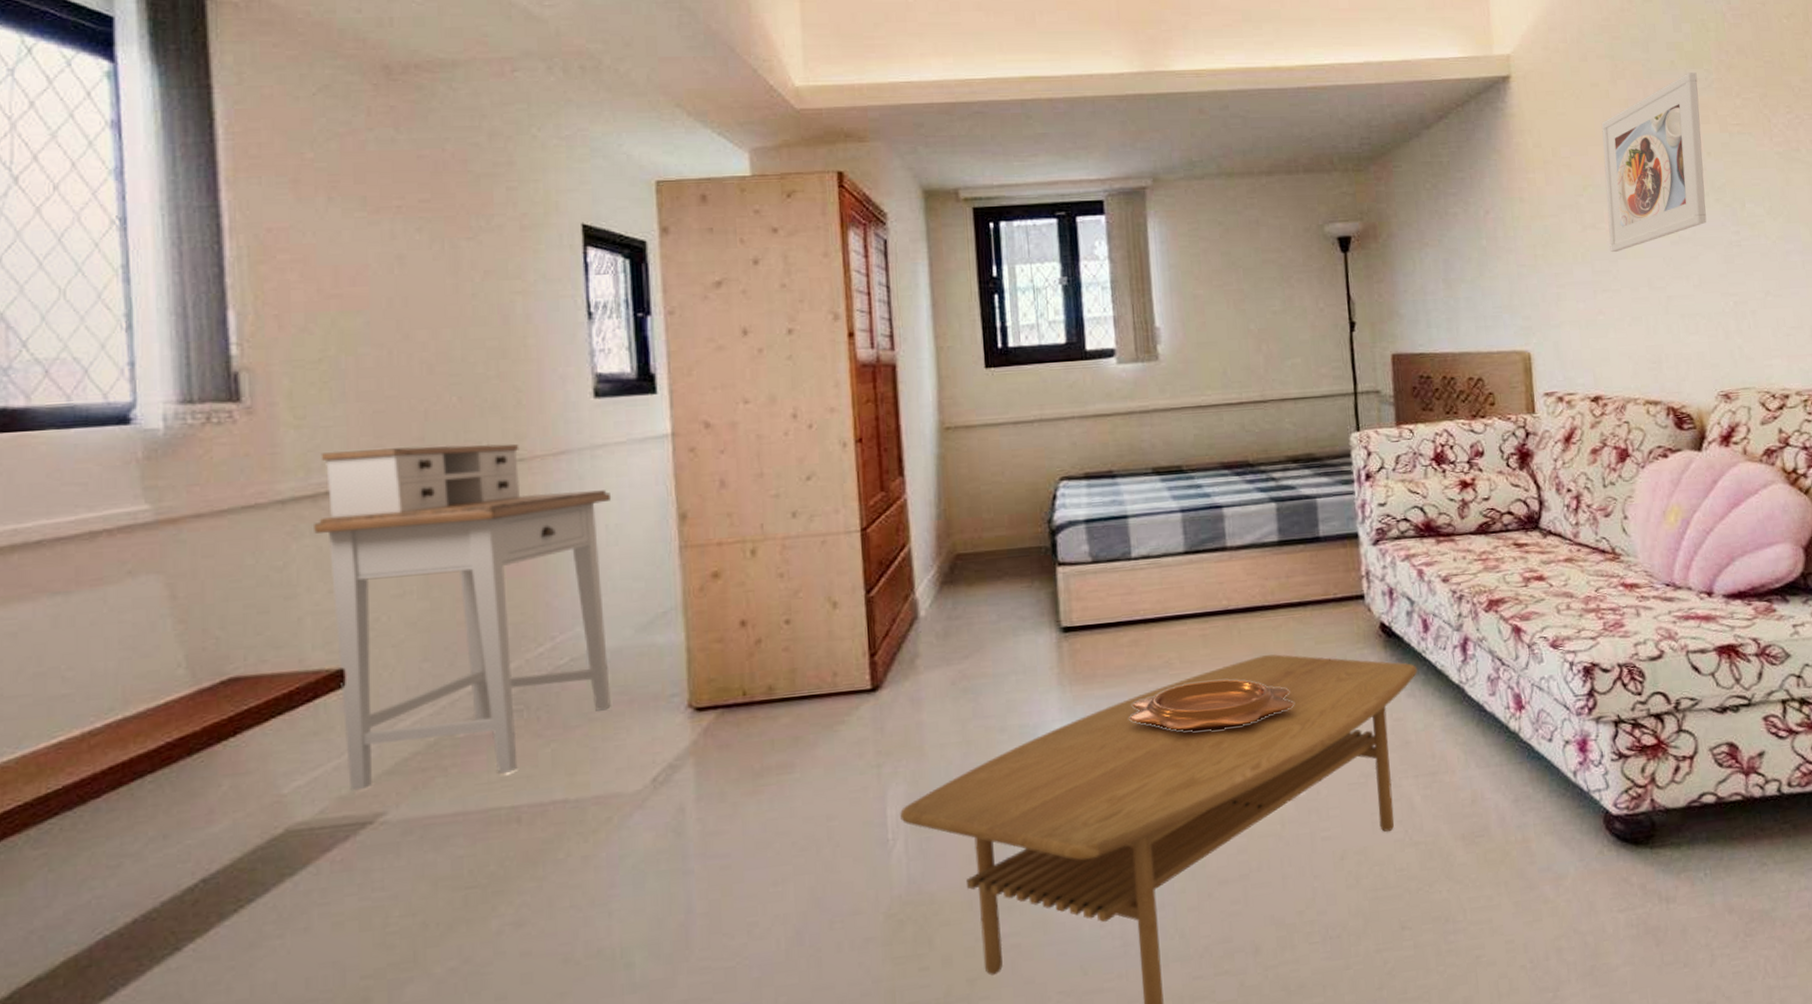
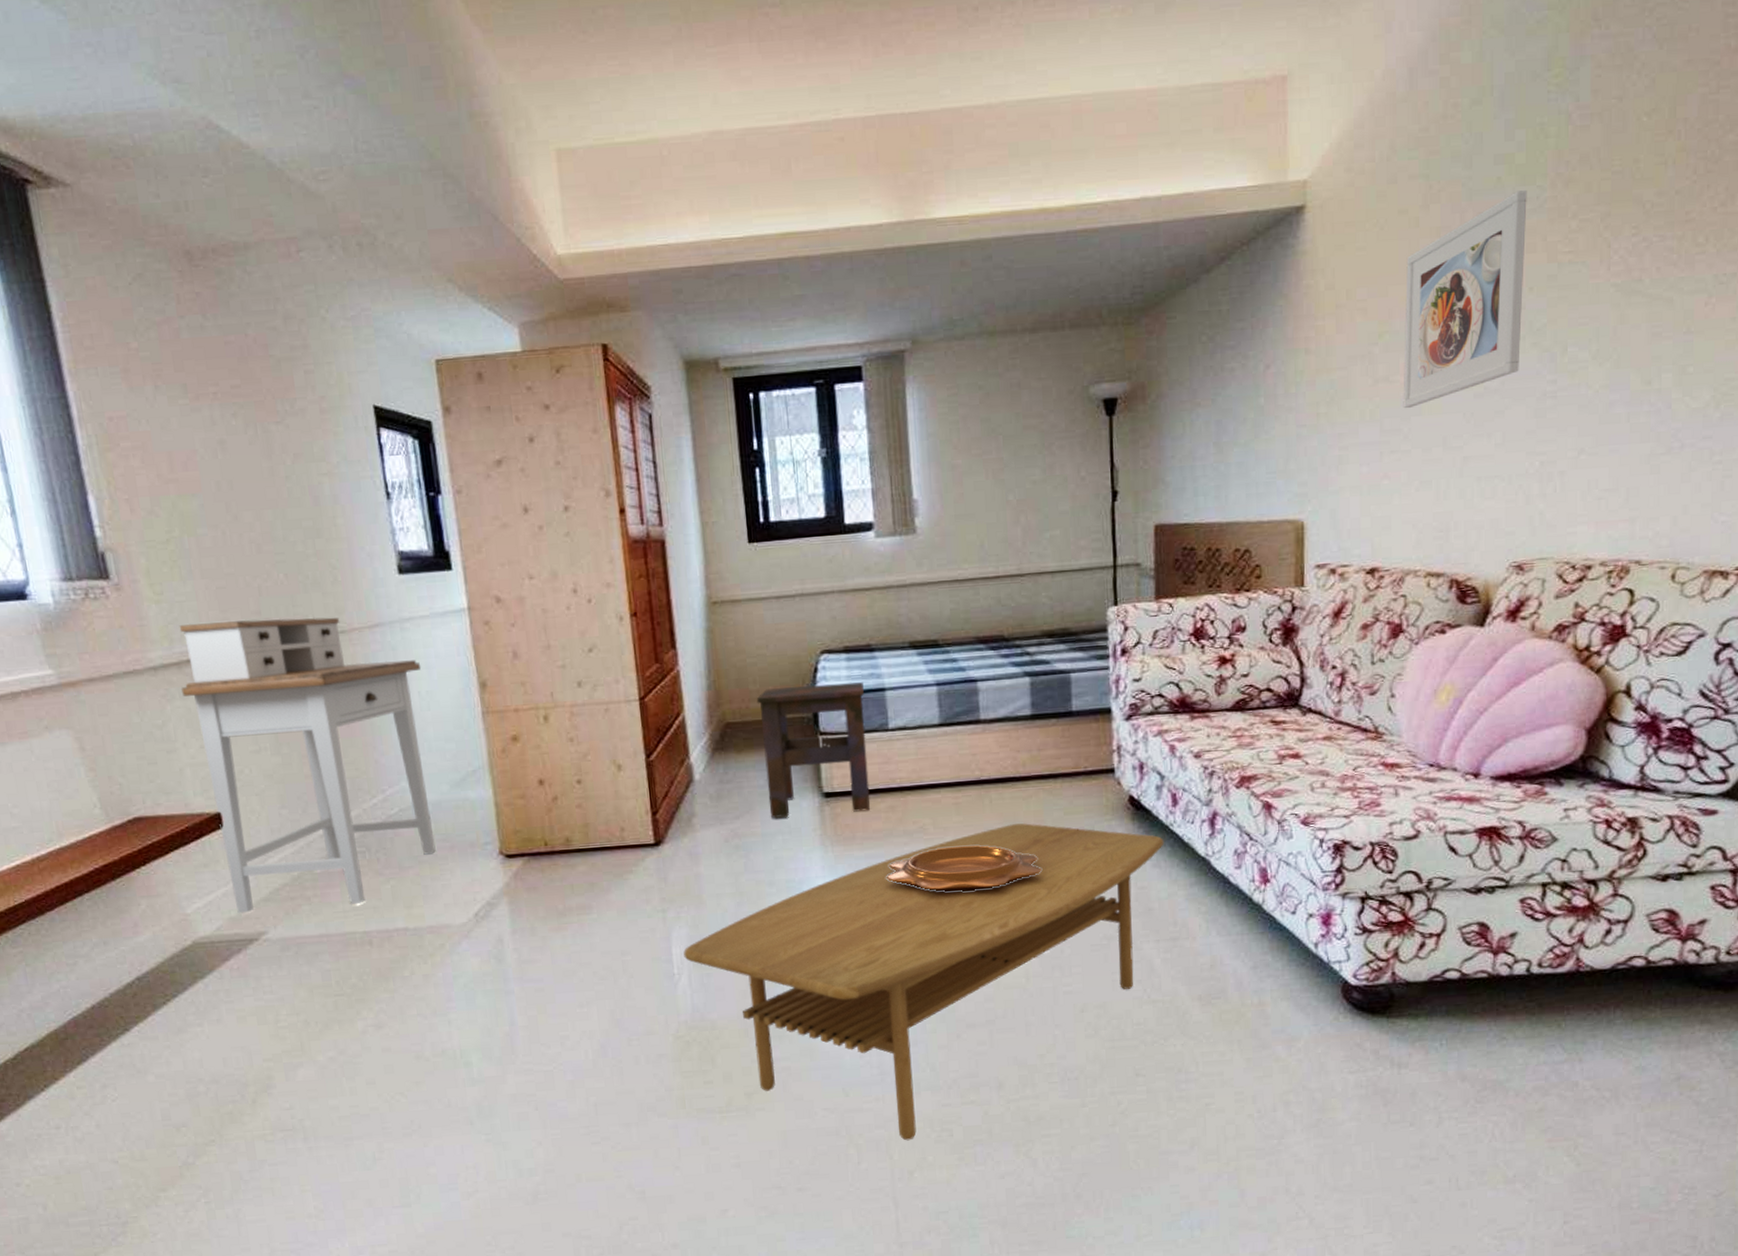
side table: none [990,509,1112,657] -> present [756,682,870,819]

